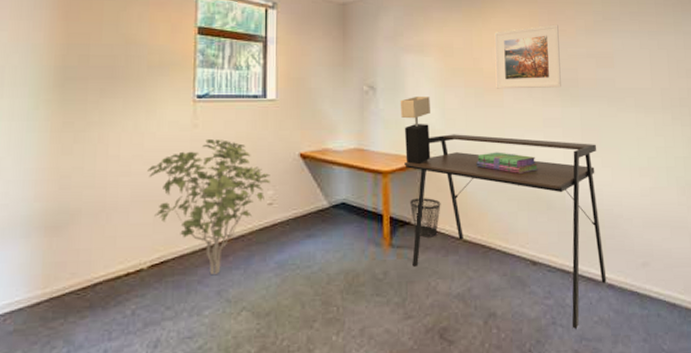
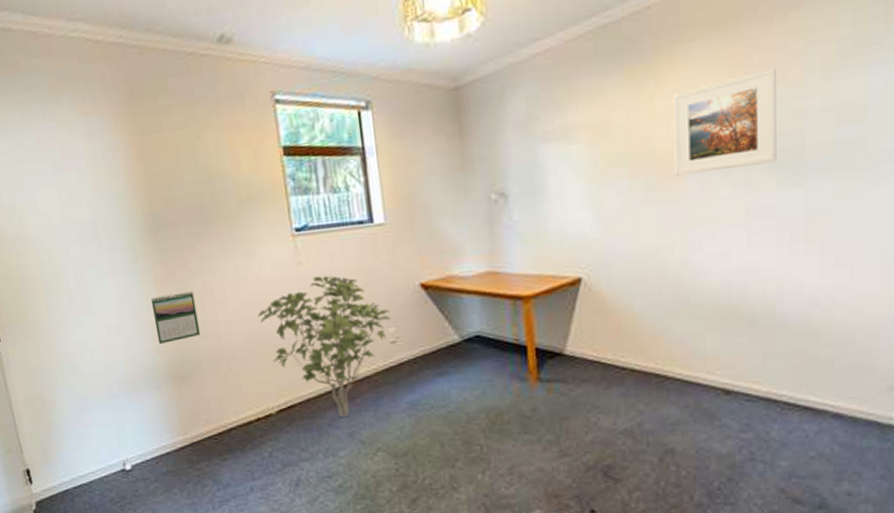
calendar: none [39,142,88,191] -> present [150,291,201,344]
table lamp: present [400,97,431,165] -> none [540,197,585,285]
desk: present [404,134,607,329] -> none [550,236,832,465]
wastebasket: present [410,198,441,237] -> none [560,323,600,369]
stack of books: present [476,152,538,175] -> none [647,259,736,286]

